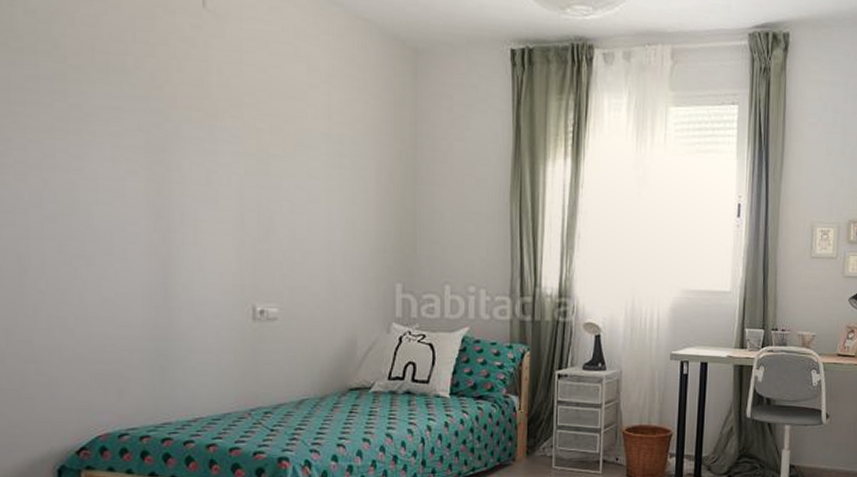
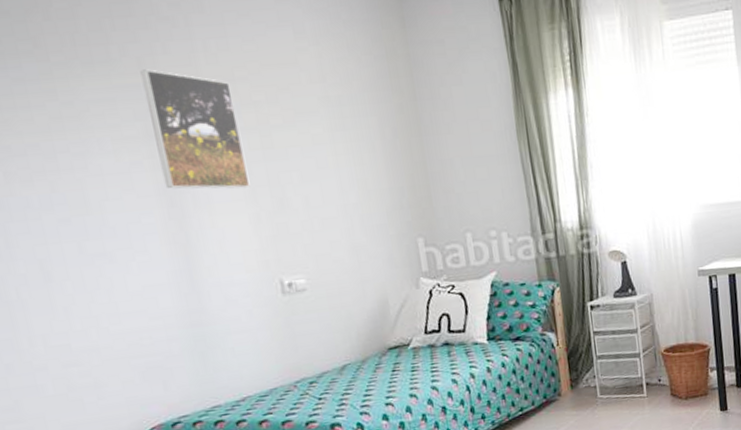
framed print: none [152,83,240,212] -> present [140,69,251,189]

